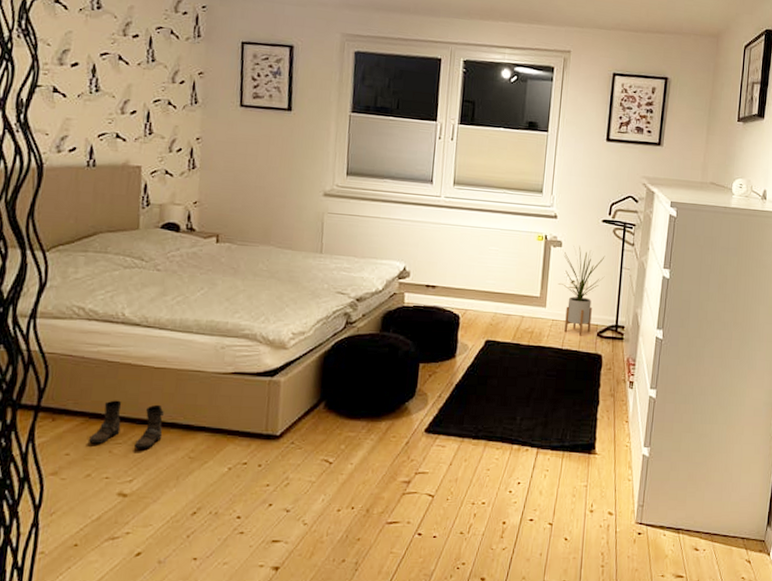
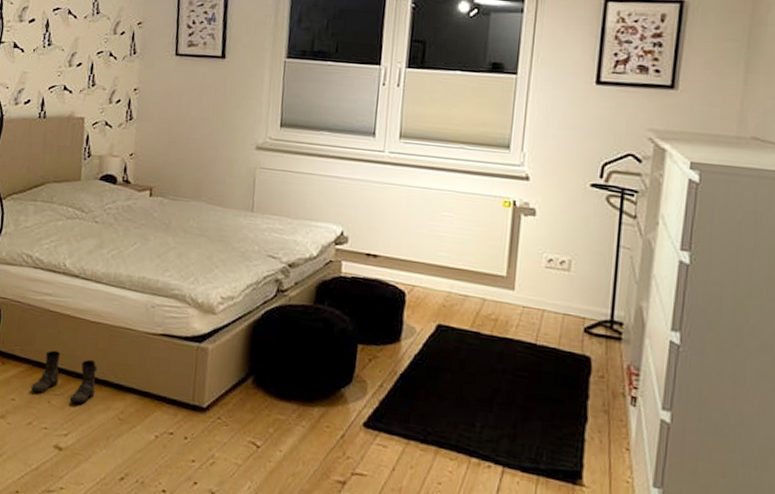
house plant: present [557,245,605,336] -> none [529,215,595,330]

